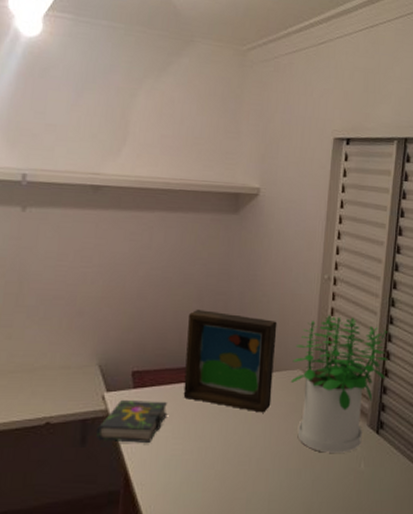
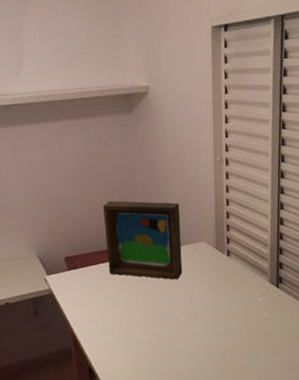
book: present [95,399,168,443] -> none [44,278,99,313]
potted plant: present [291,315,388,453] -> none [197,191,282,307]

